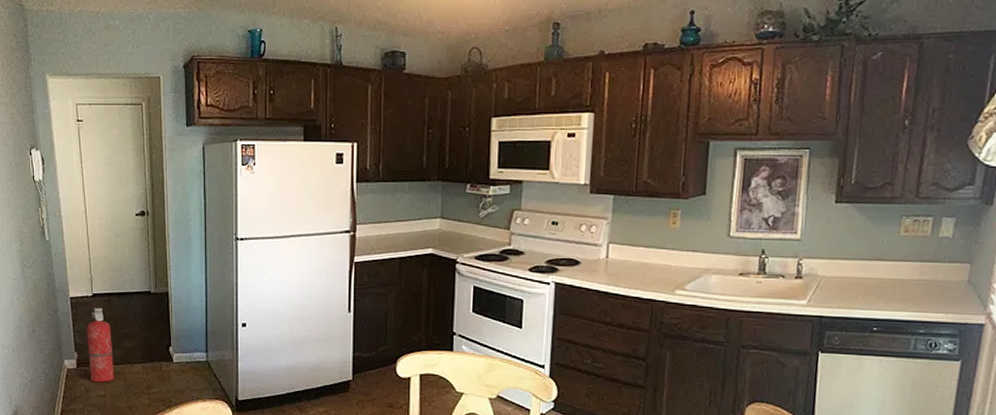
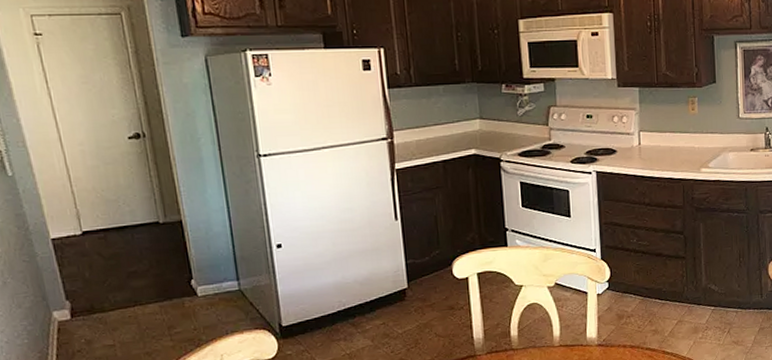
fire extinguisher: present [86,307,115,383] -> none [78,246,125,332]

